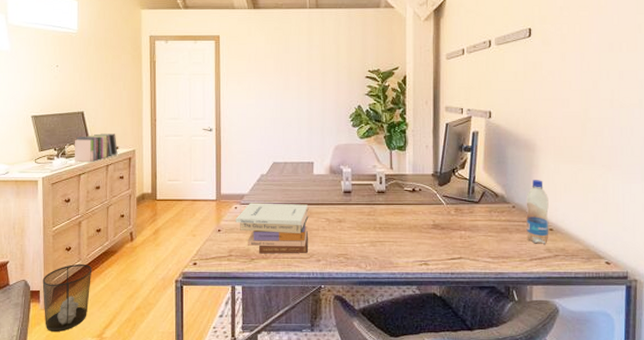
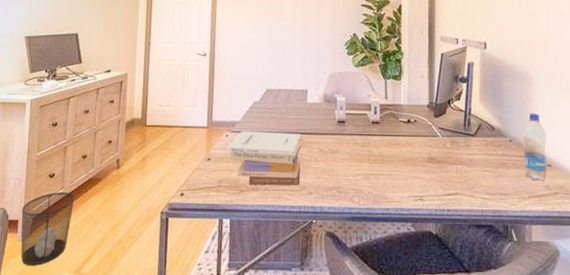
books: present [74,133,118,163] -> none [65,56,110,86]

